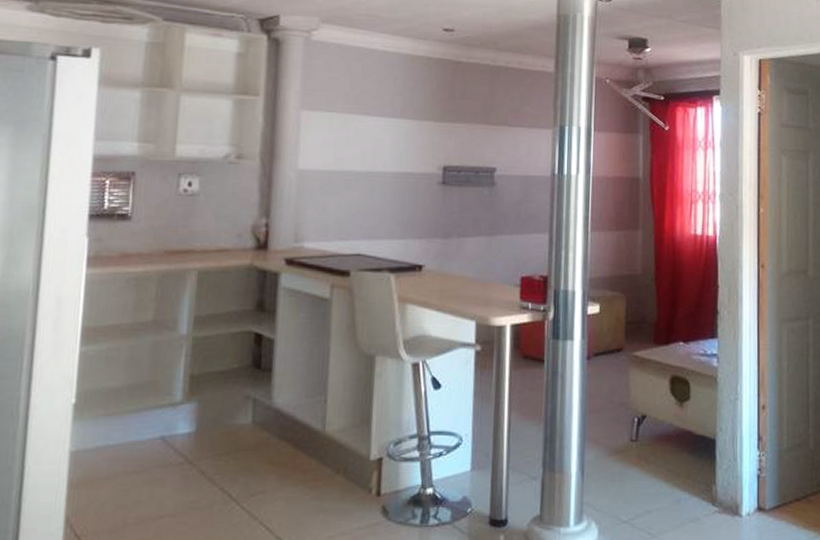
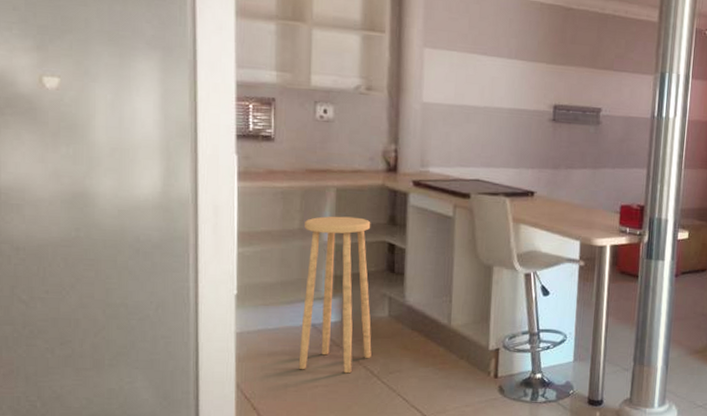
stool: none [141,303,236,498] -> present [298,216,372,374]

